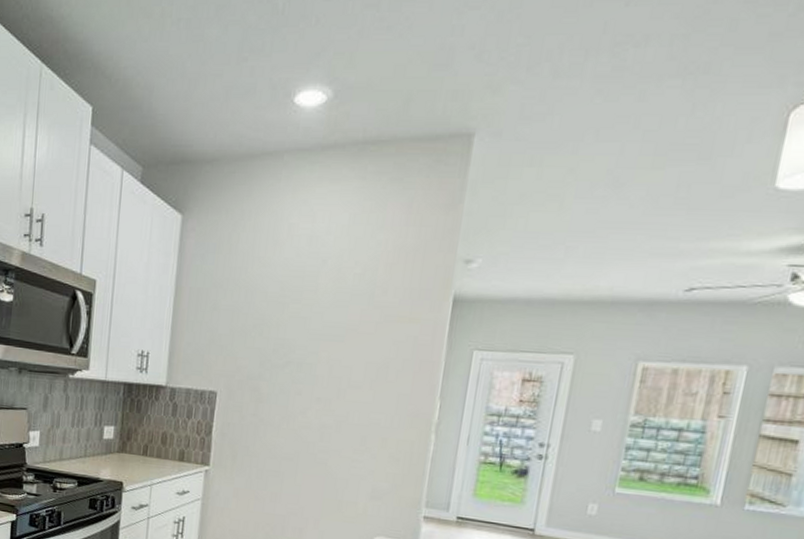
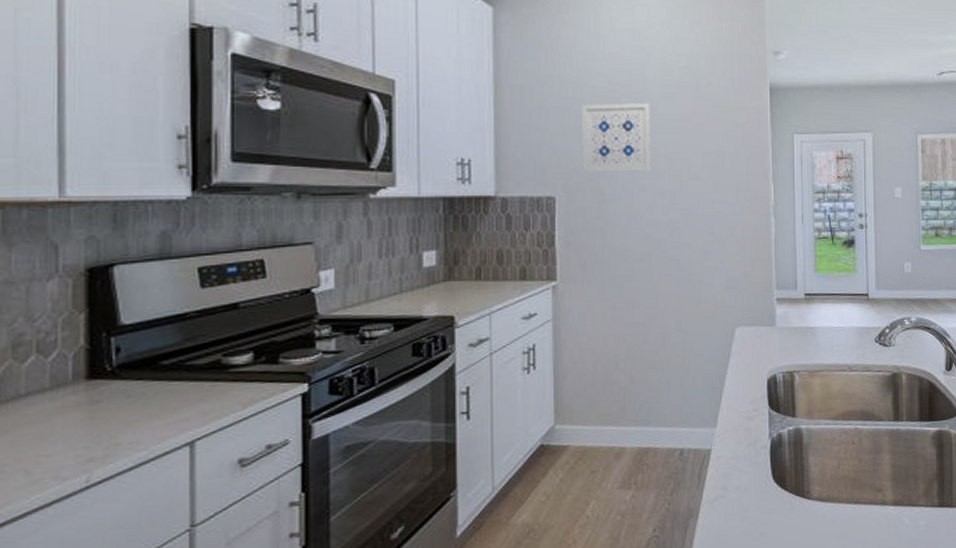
wall art: none [244,308,318,377] -> present [582,103,651,174]

